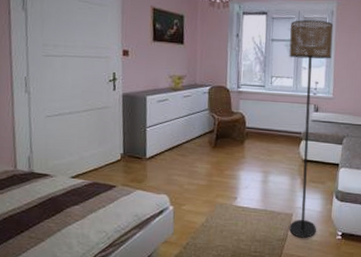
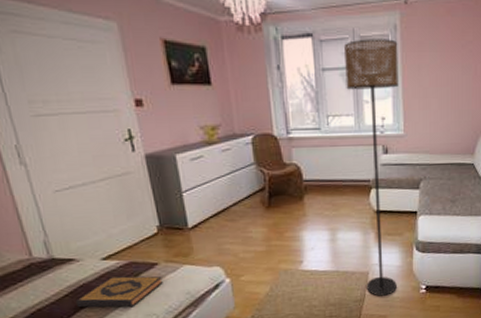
hardback book: none [41,194,117,223] -> present [75,276,163,308]

